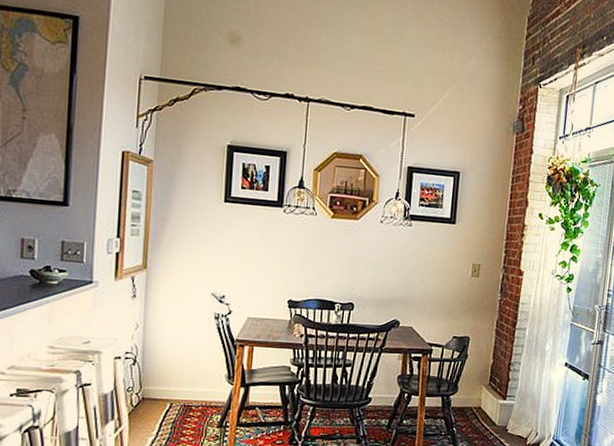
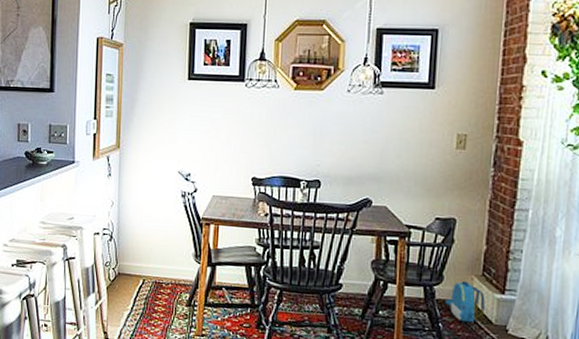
backpack: none [459,390,491,426] -> present [445,280,485,323]

